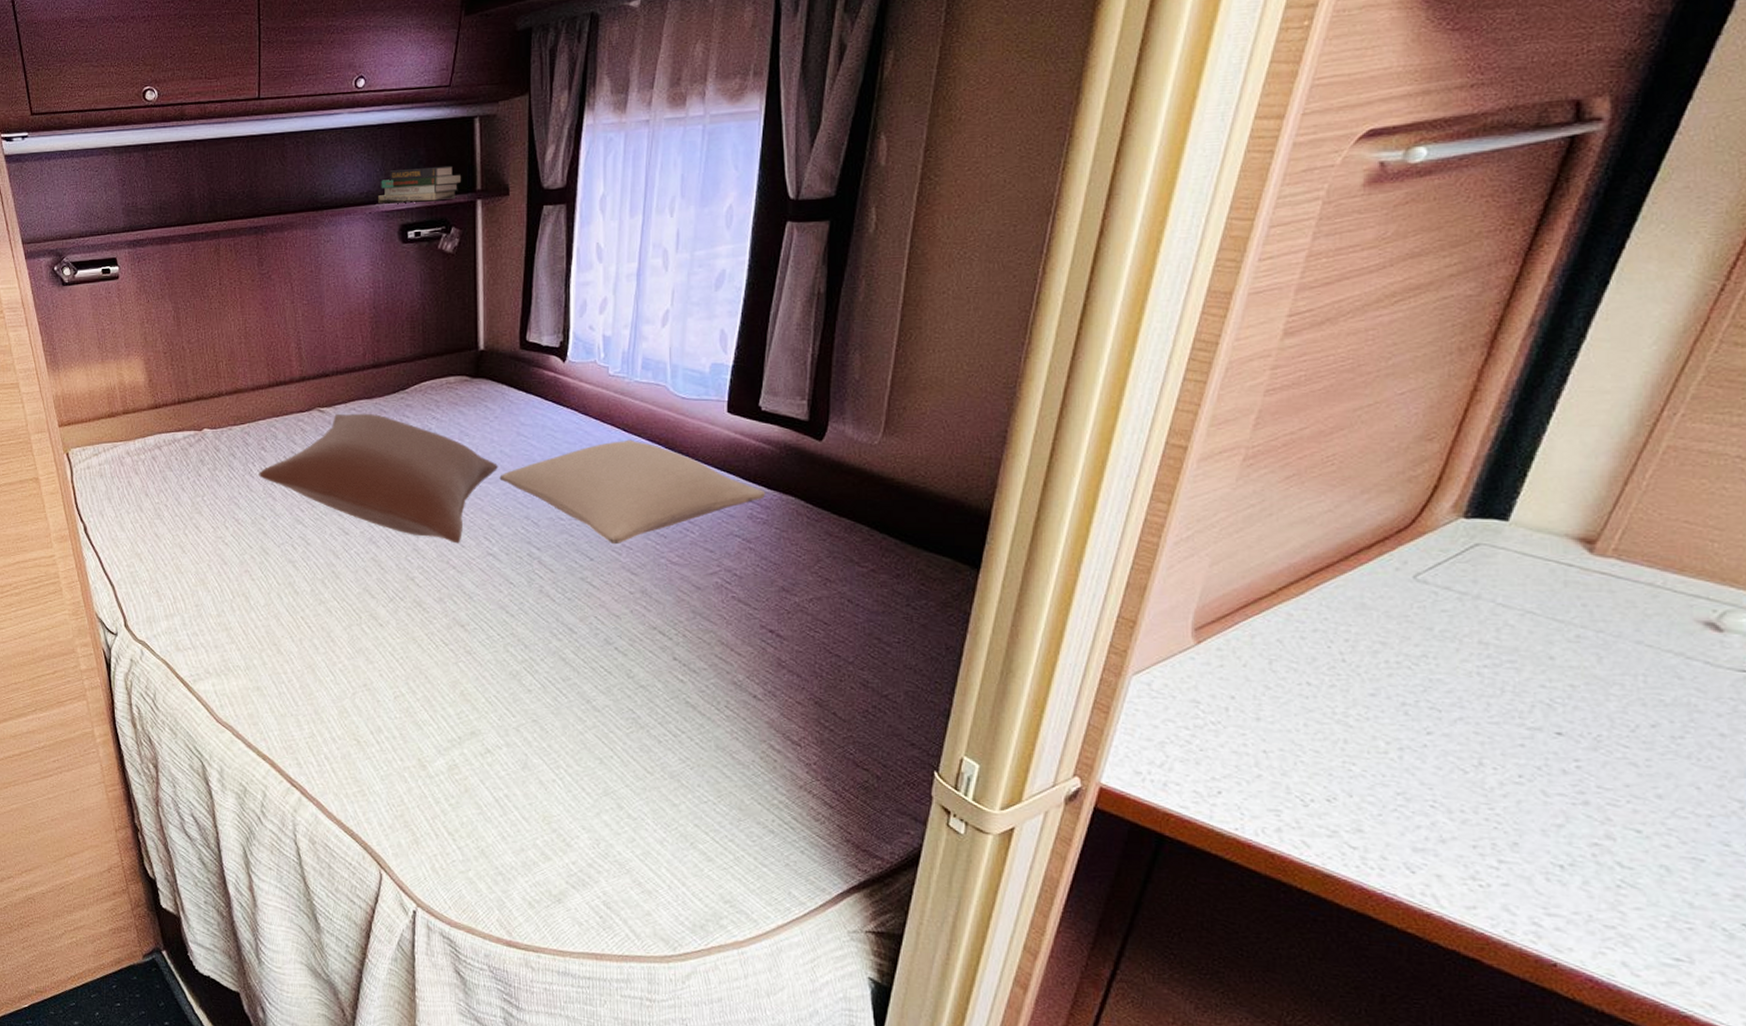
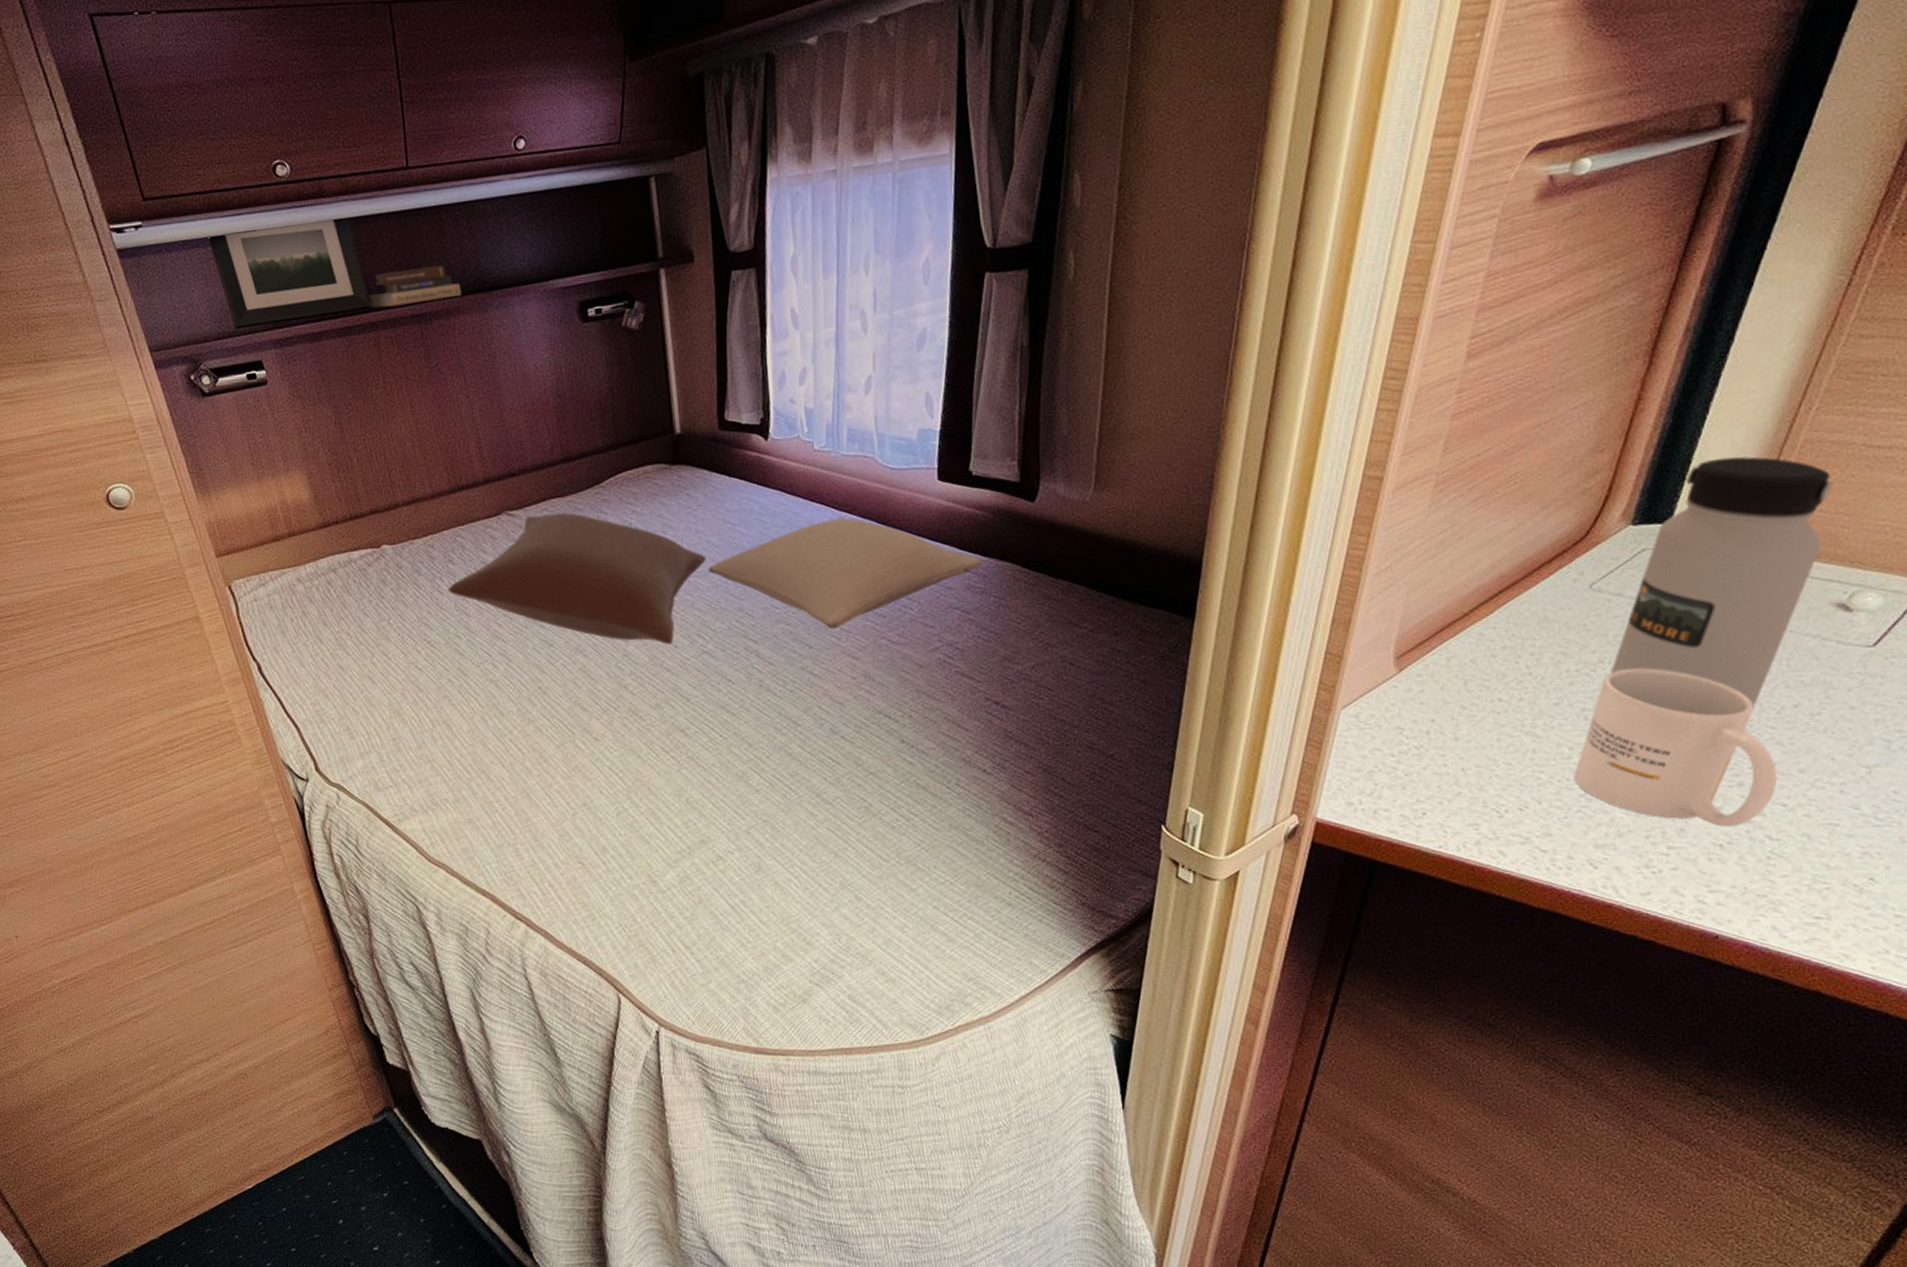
picture frame: none [82,139,217,229] -> present [208,218,373,329]
books: none [214,185,296,219] -> present [369,265,462,308]
books: present [378,167,461,204] -> none [551,233,640,281]
mug: none [1390,666,1629,848] -> present [1573,668,1777,828]
water bottle: none [1436,457,1703,724] -> present [1610,456,1834,709]

